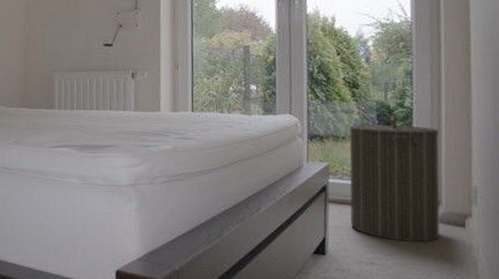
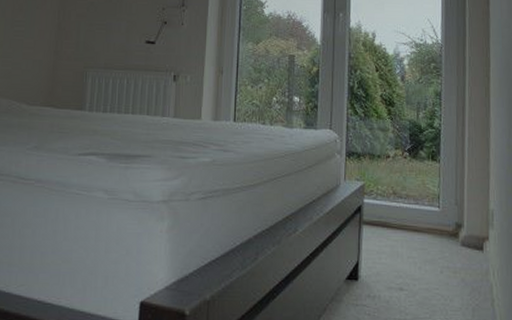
laundry hamper: present [349,112,440,242] -> none [383,132,463,266]

